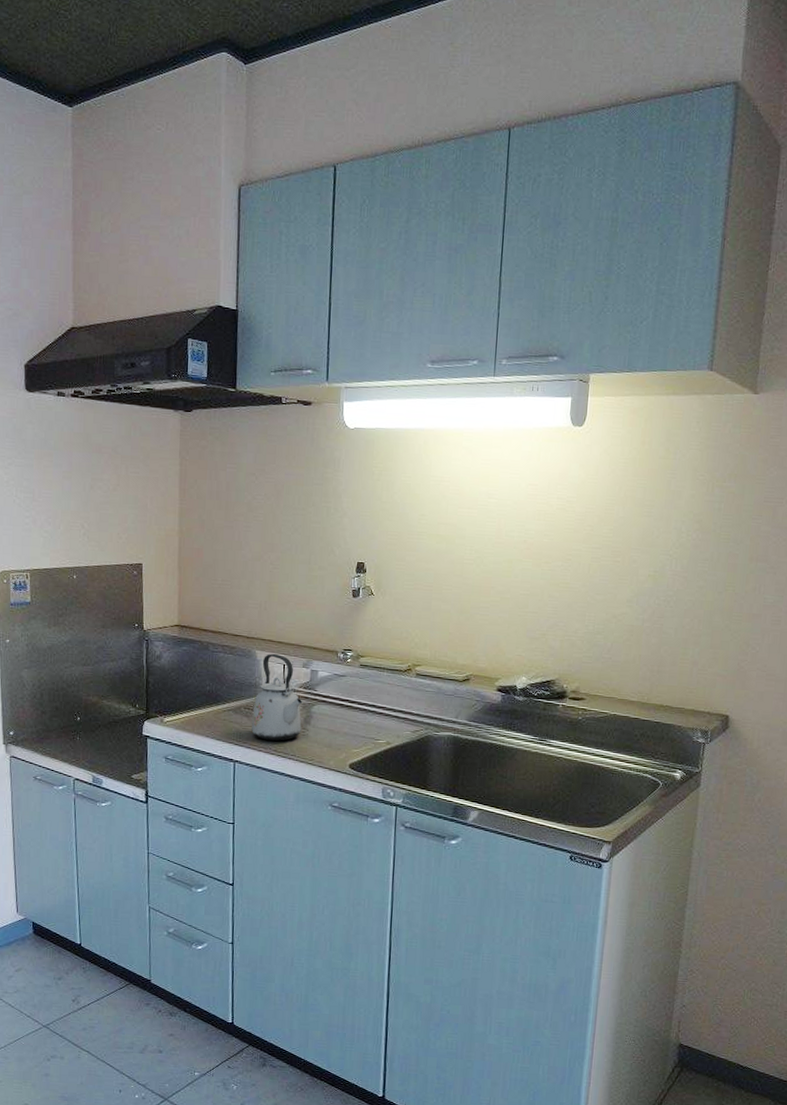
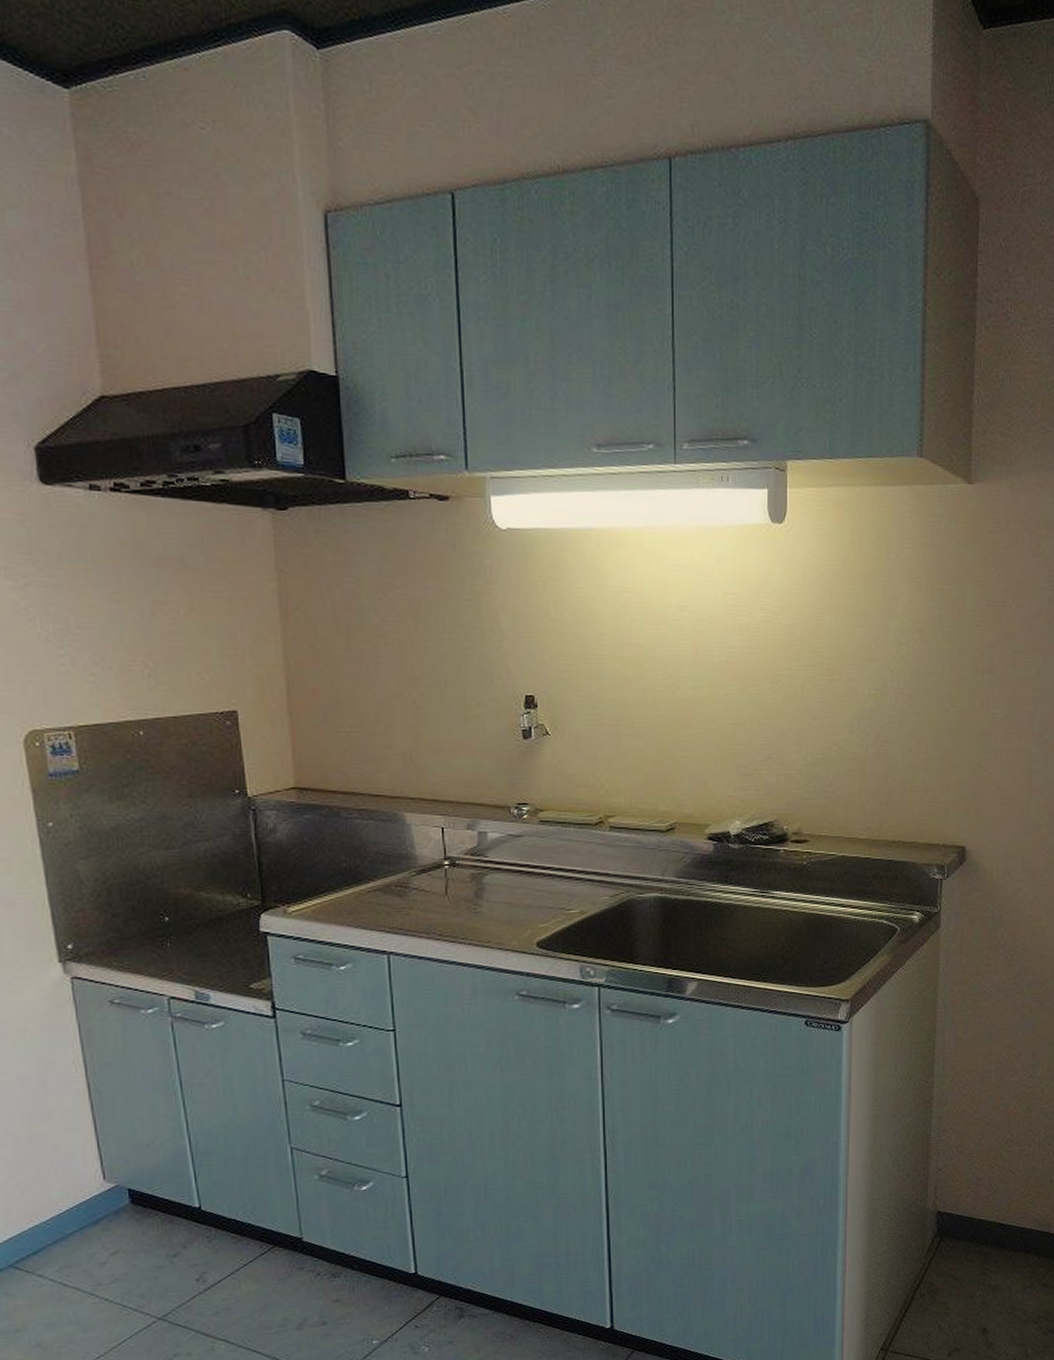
kettle: present [251,654,302,741] -> none [406,816,472,923]

